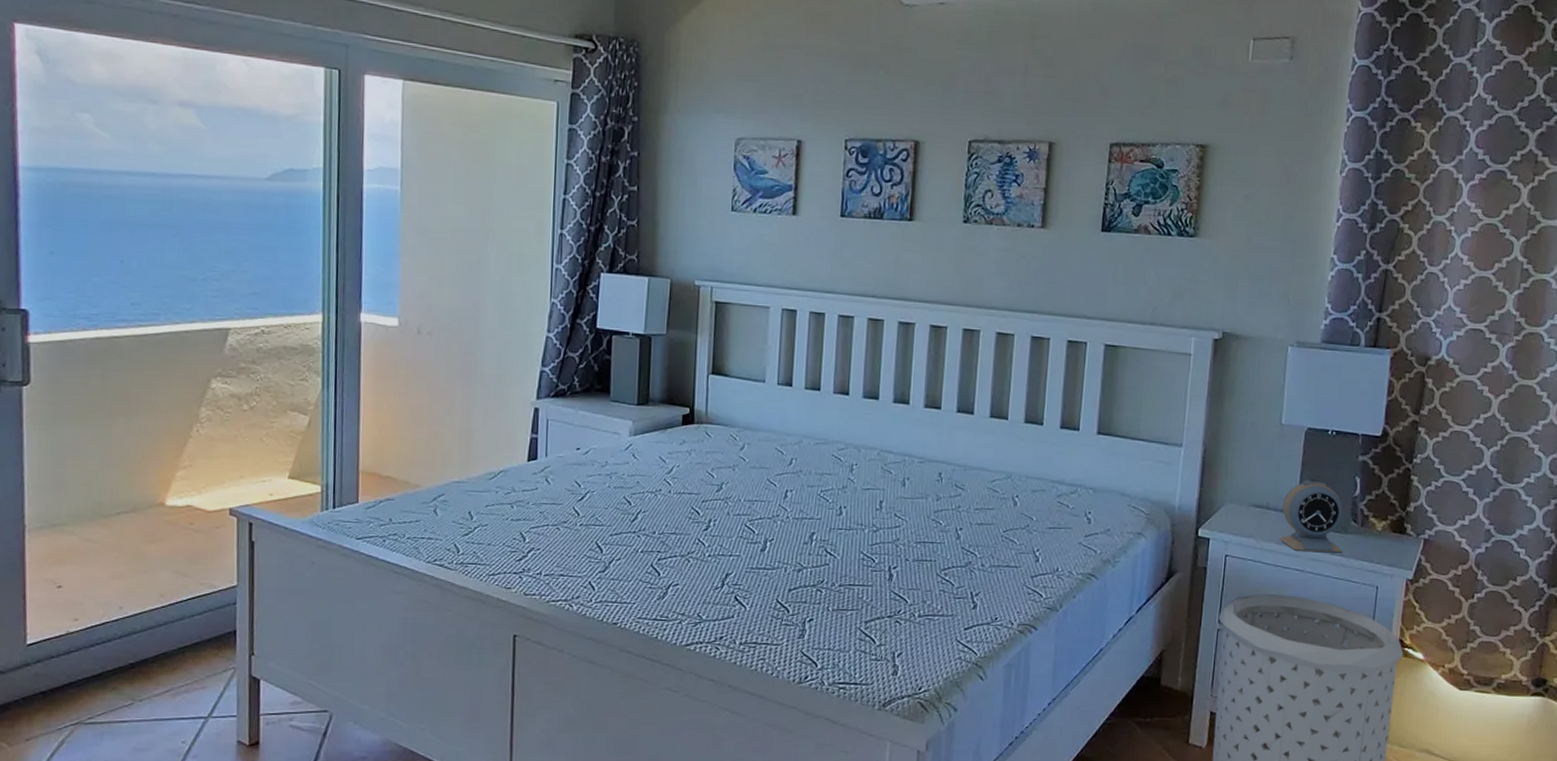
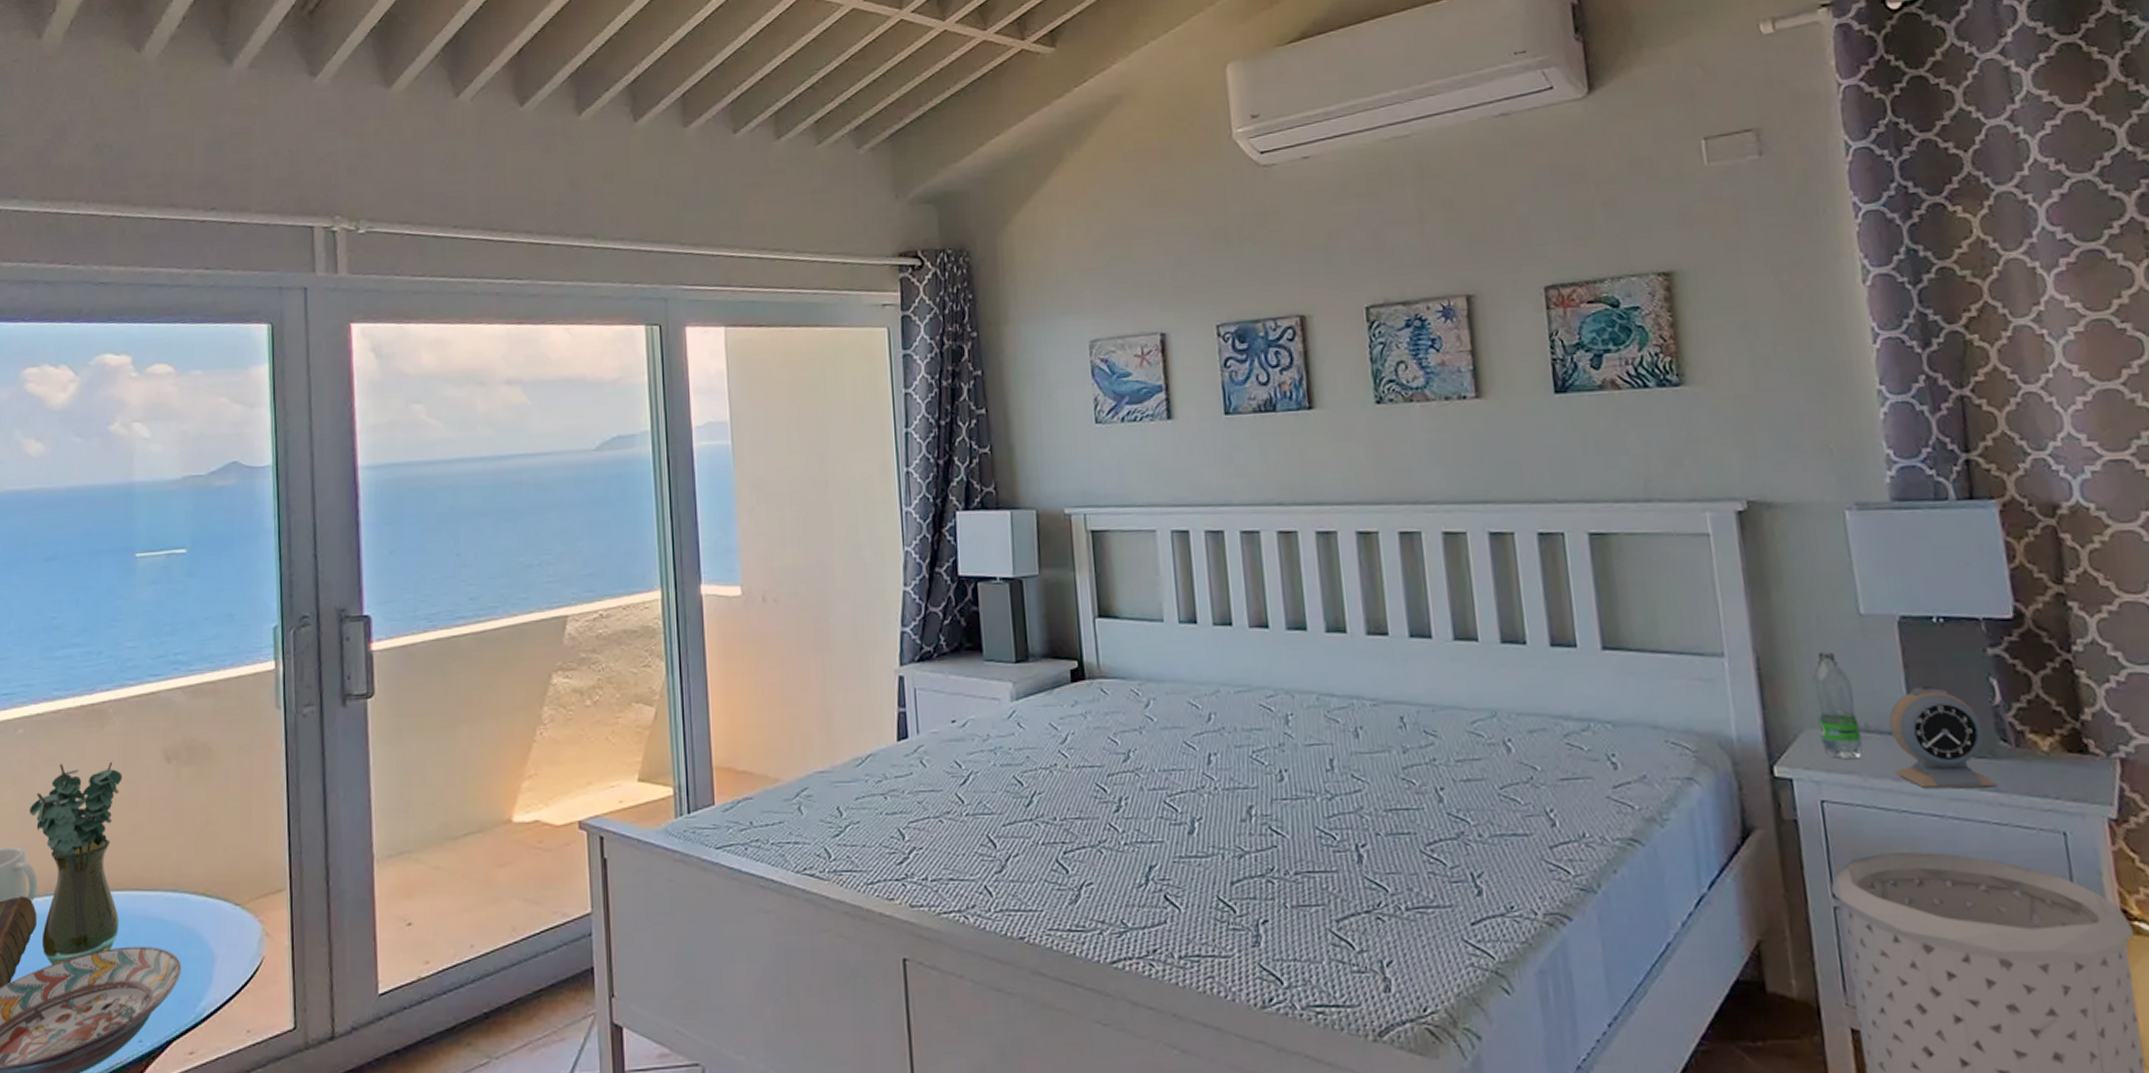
bottle: none [1235,449,1265,528] -> present [1811,652,1863,760]

